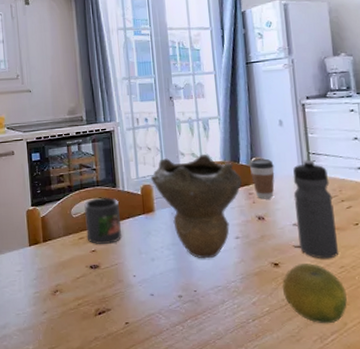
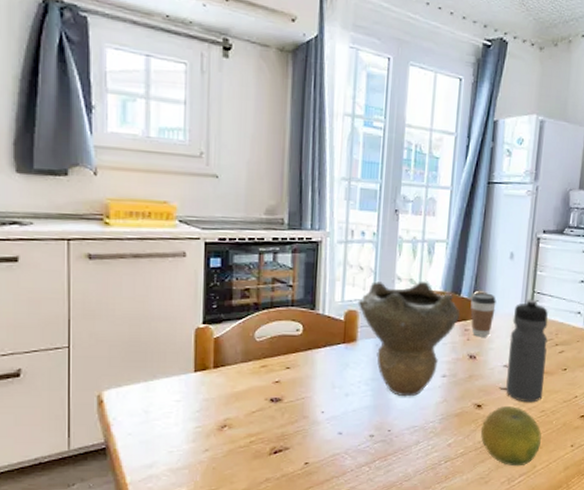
mug: present [84,197,121,244] -> none [270,319,316,375]

